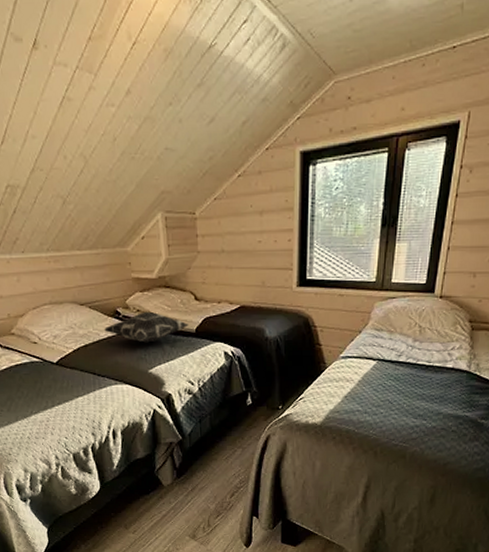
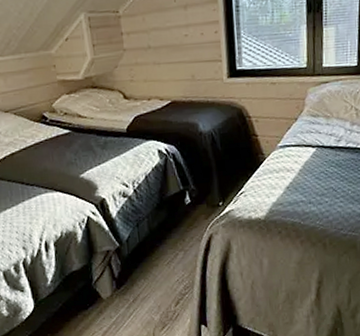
decorative pillow: present [104,311,189,343] -> none [31,113,119,147]

